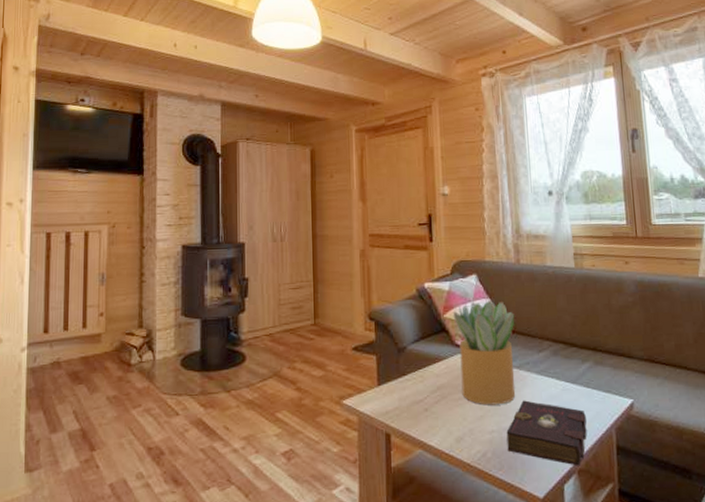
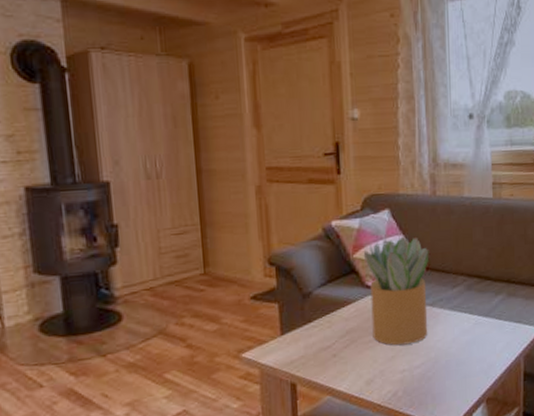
book: present [506,400,587,466] -> none [418,337,497,396]

